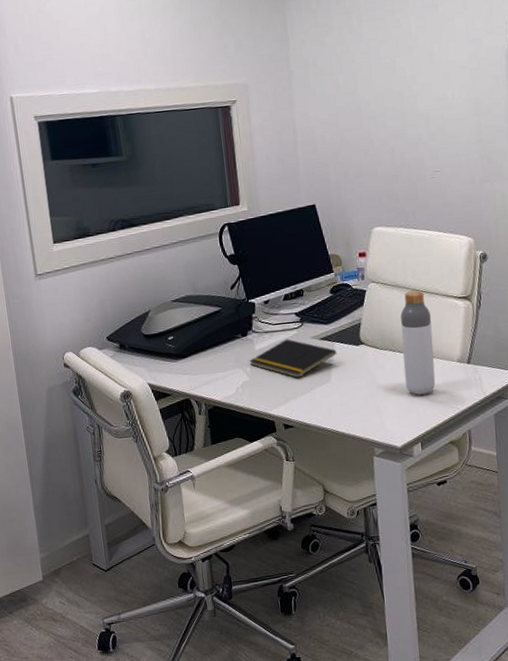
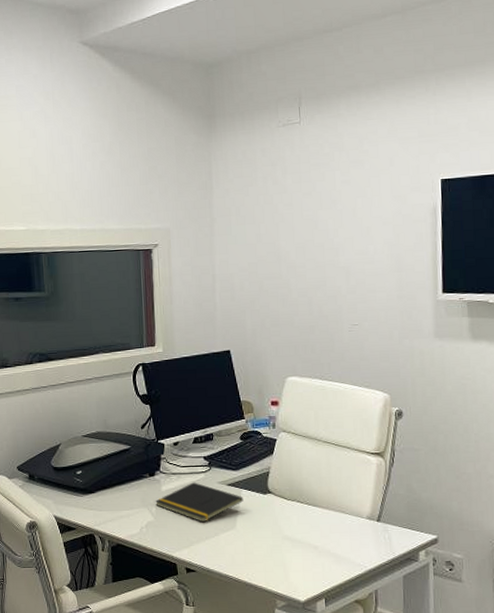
bottle: present [400,290,436,395] -> none [310,442,344,549]

